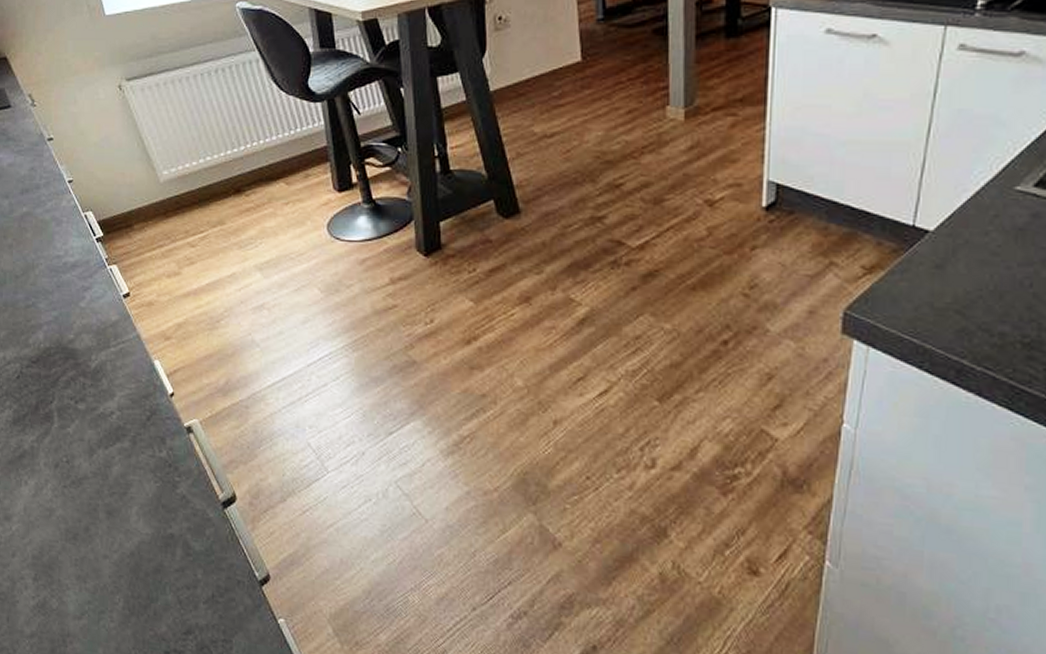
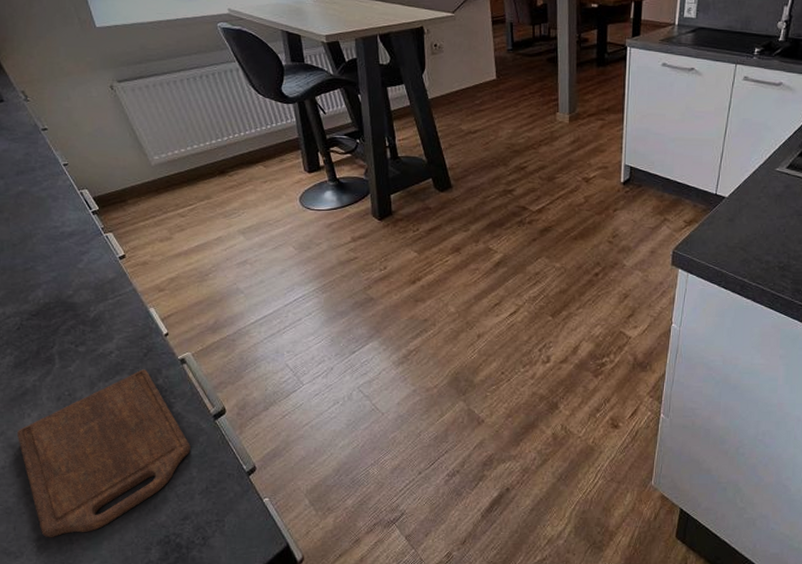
cutting board: none [13,436,196,637] -> present [16,369,191,538]

